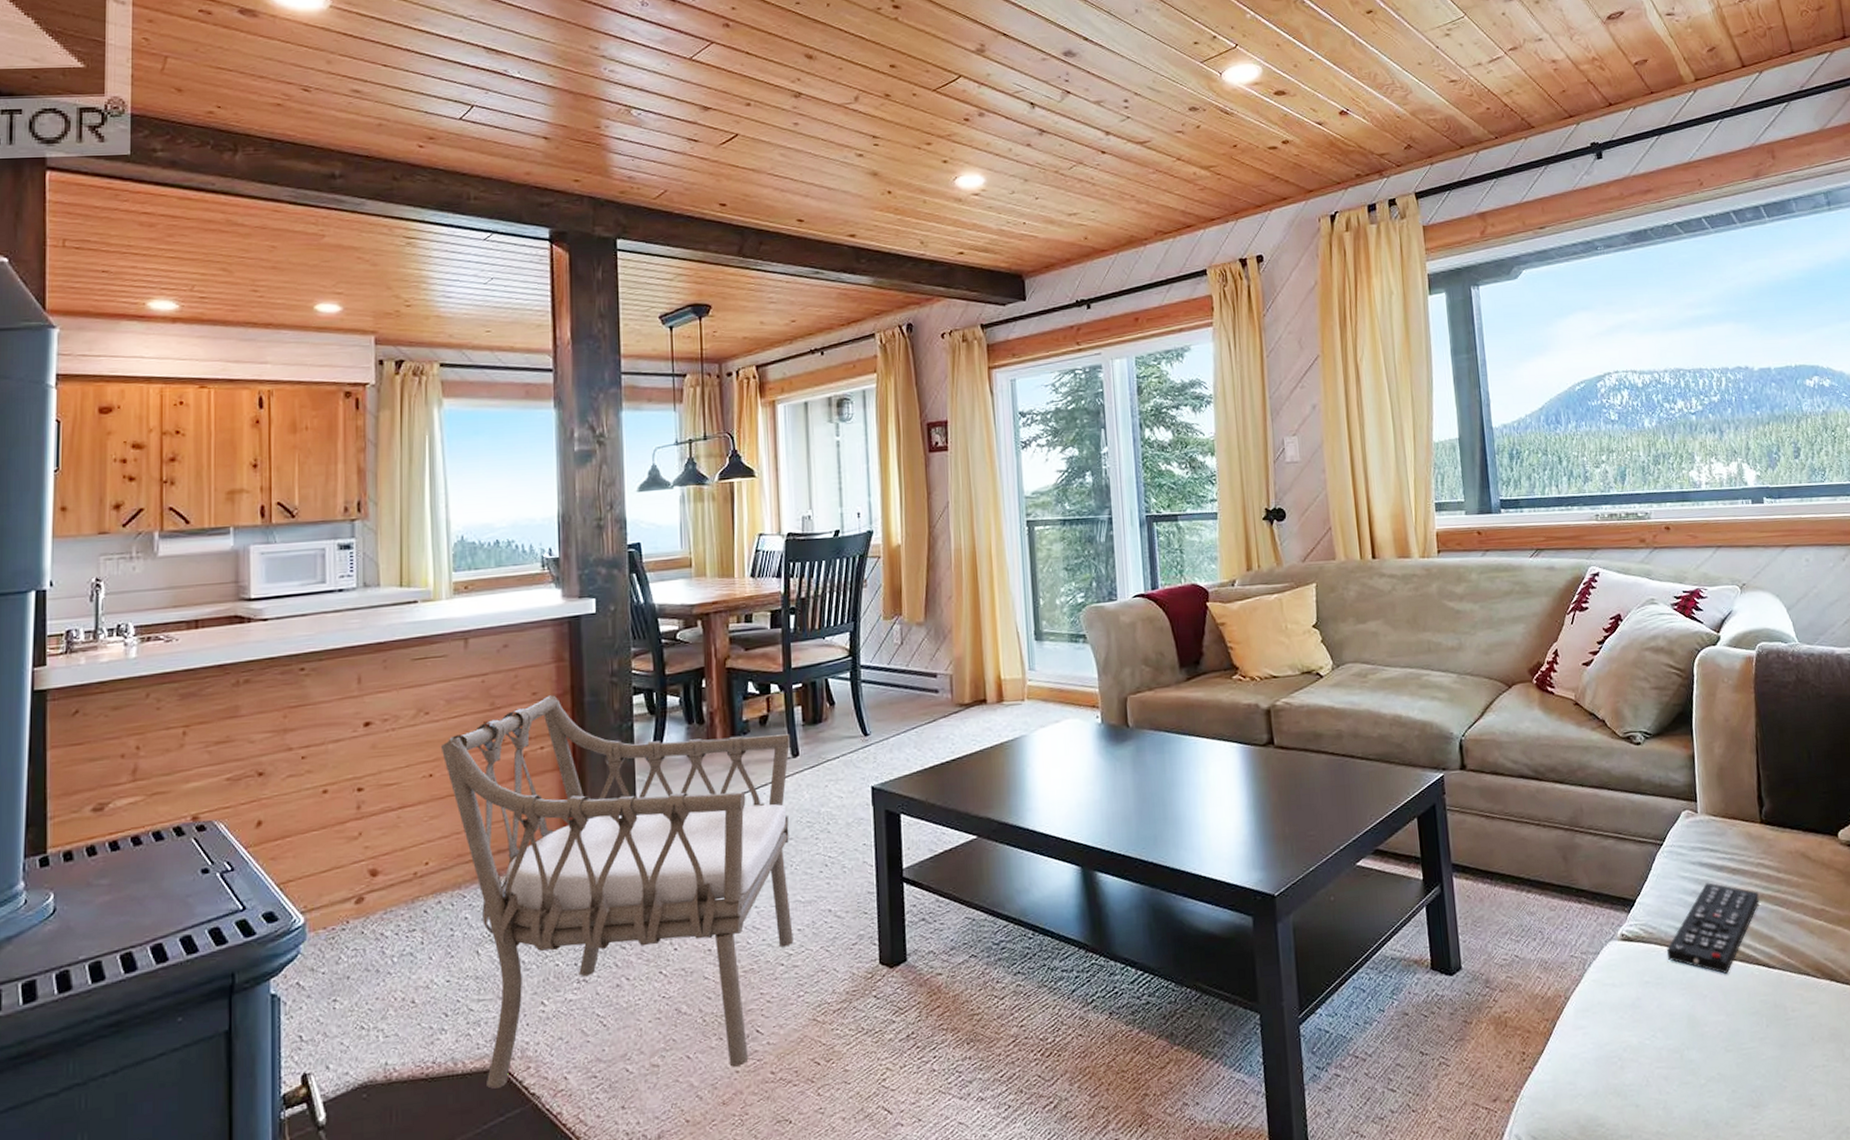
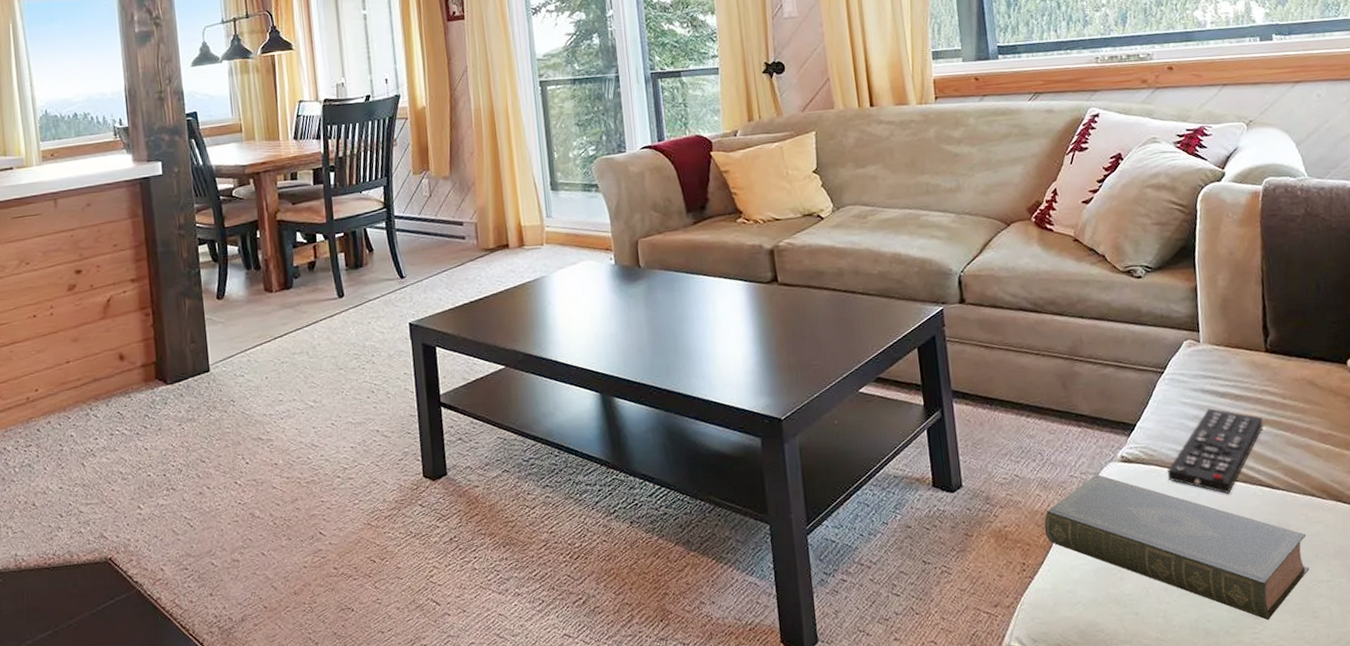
armchair: present [440,695,794,1089] -> none [41,246,348,577]
book: none [1544,953,1806,1110] -> present [1044,474,1309,621]

